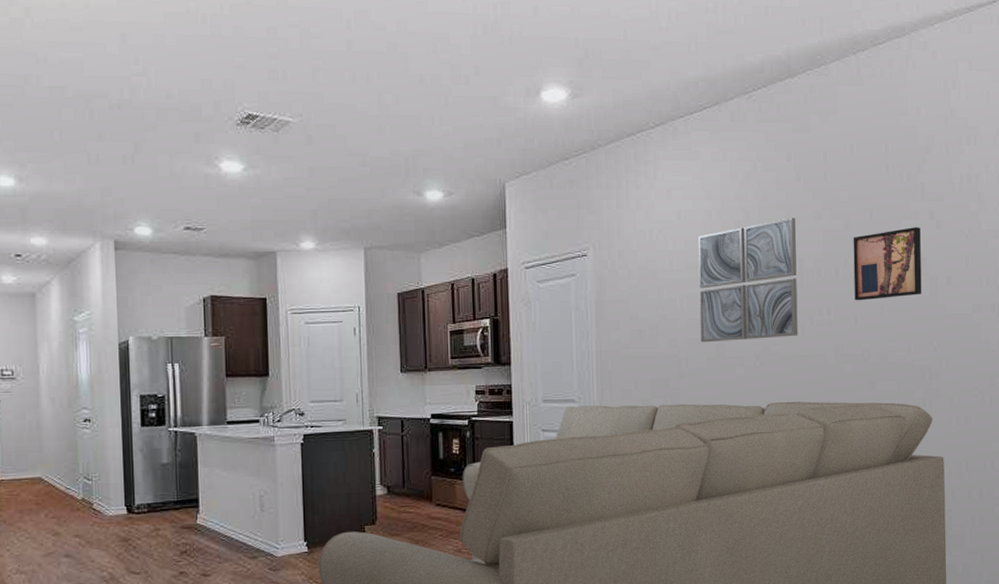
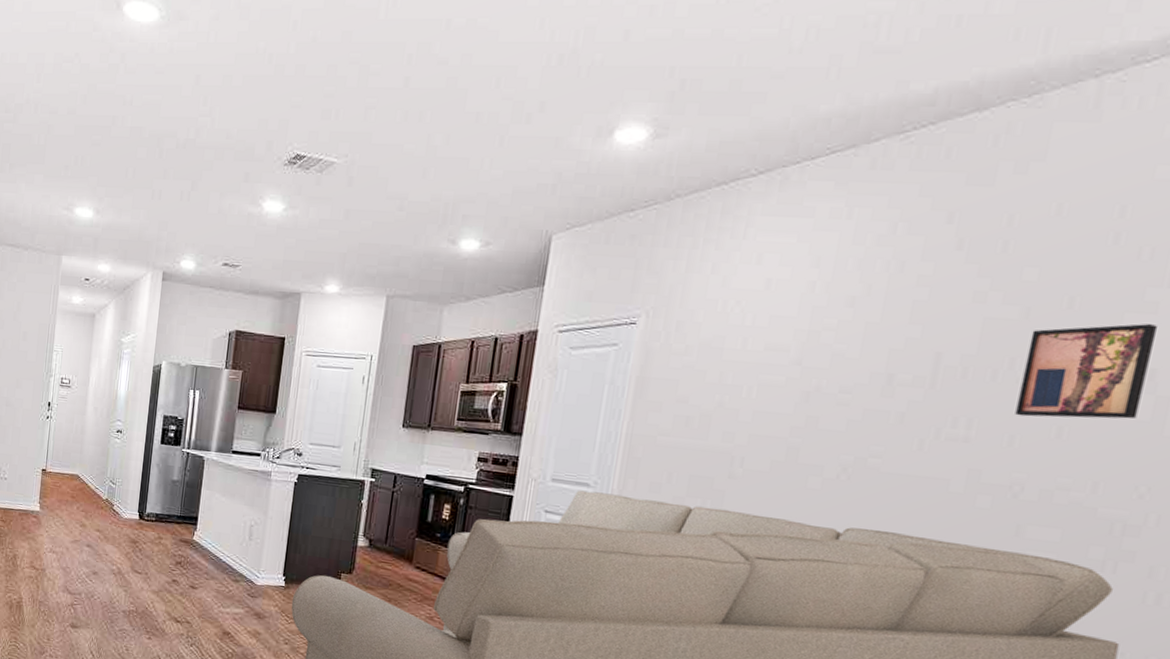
wall art: present [697,218,798,343] -> none [766,297,943,450]

